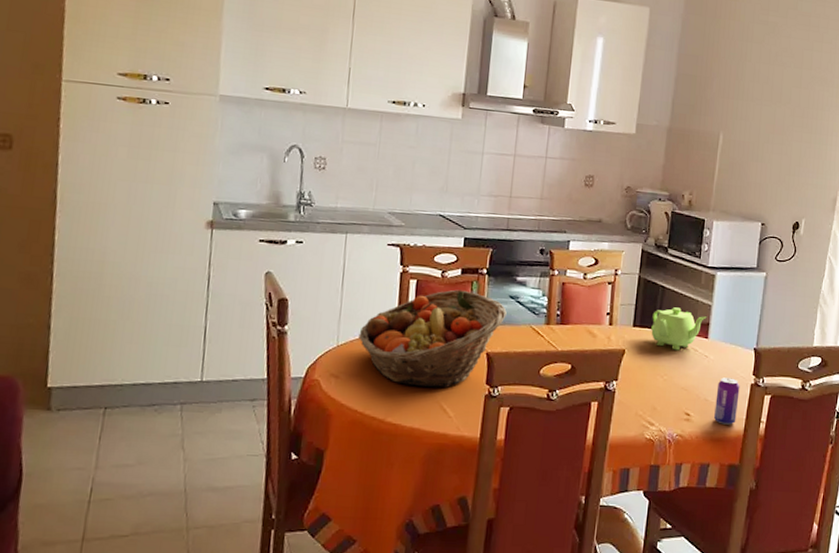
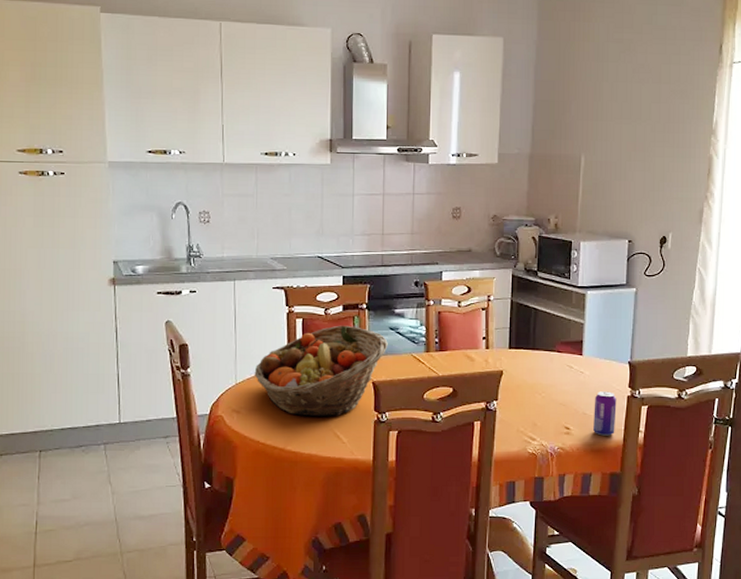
teapot: present [651,307,707,351] -> none [526,328,580,369]

